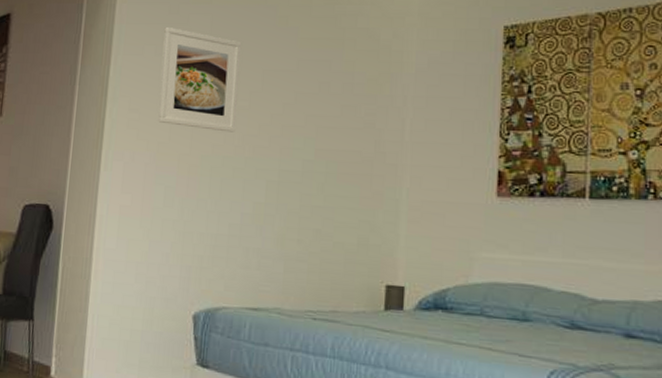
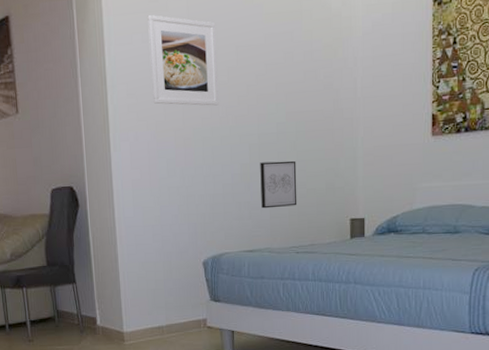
wall art: none [274,203,323,261] -> present [260,160,297,209]

